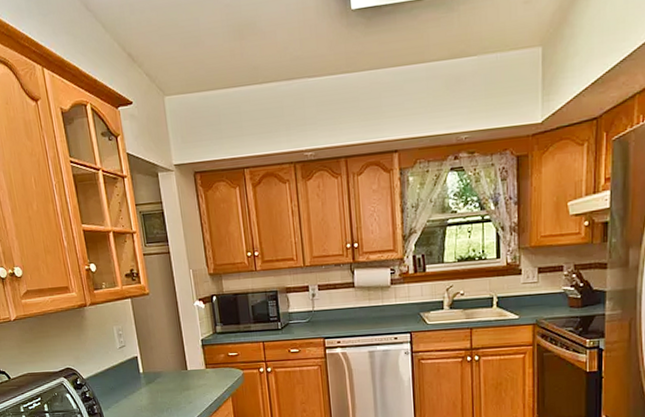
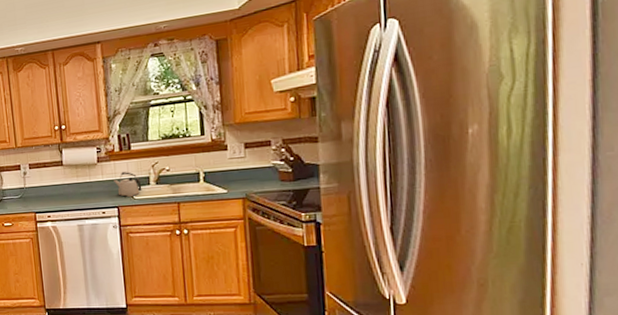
kettle: none [407,295,436,322] -> present [114,172,142,197]

